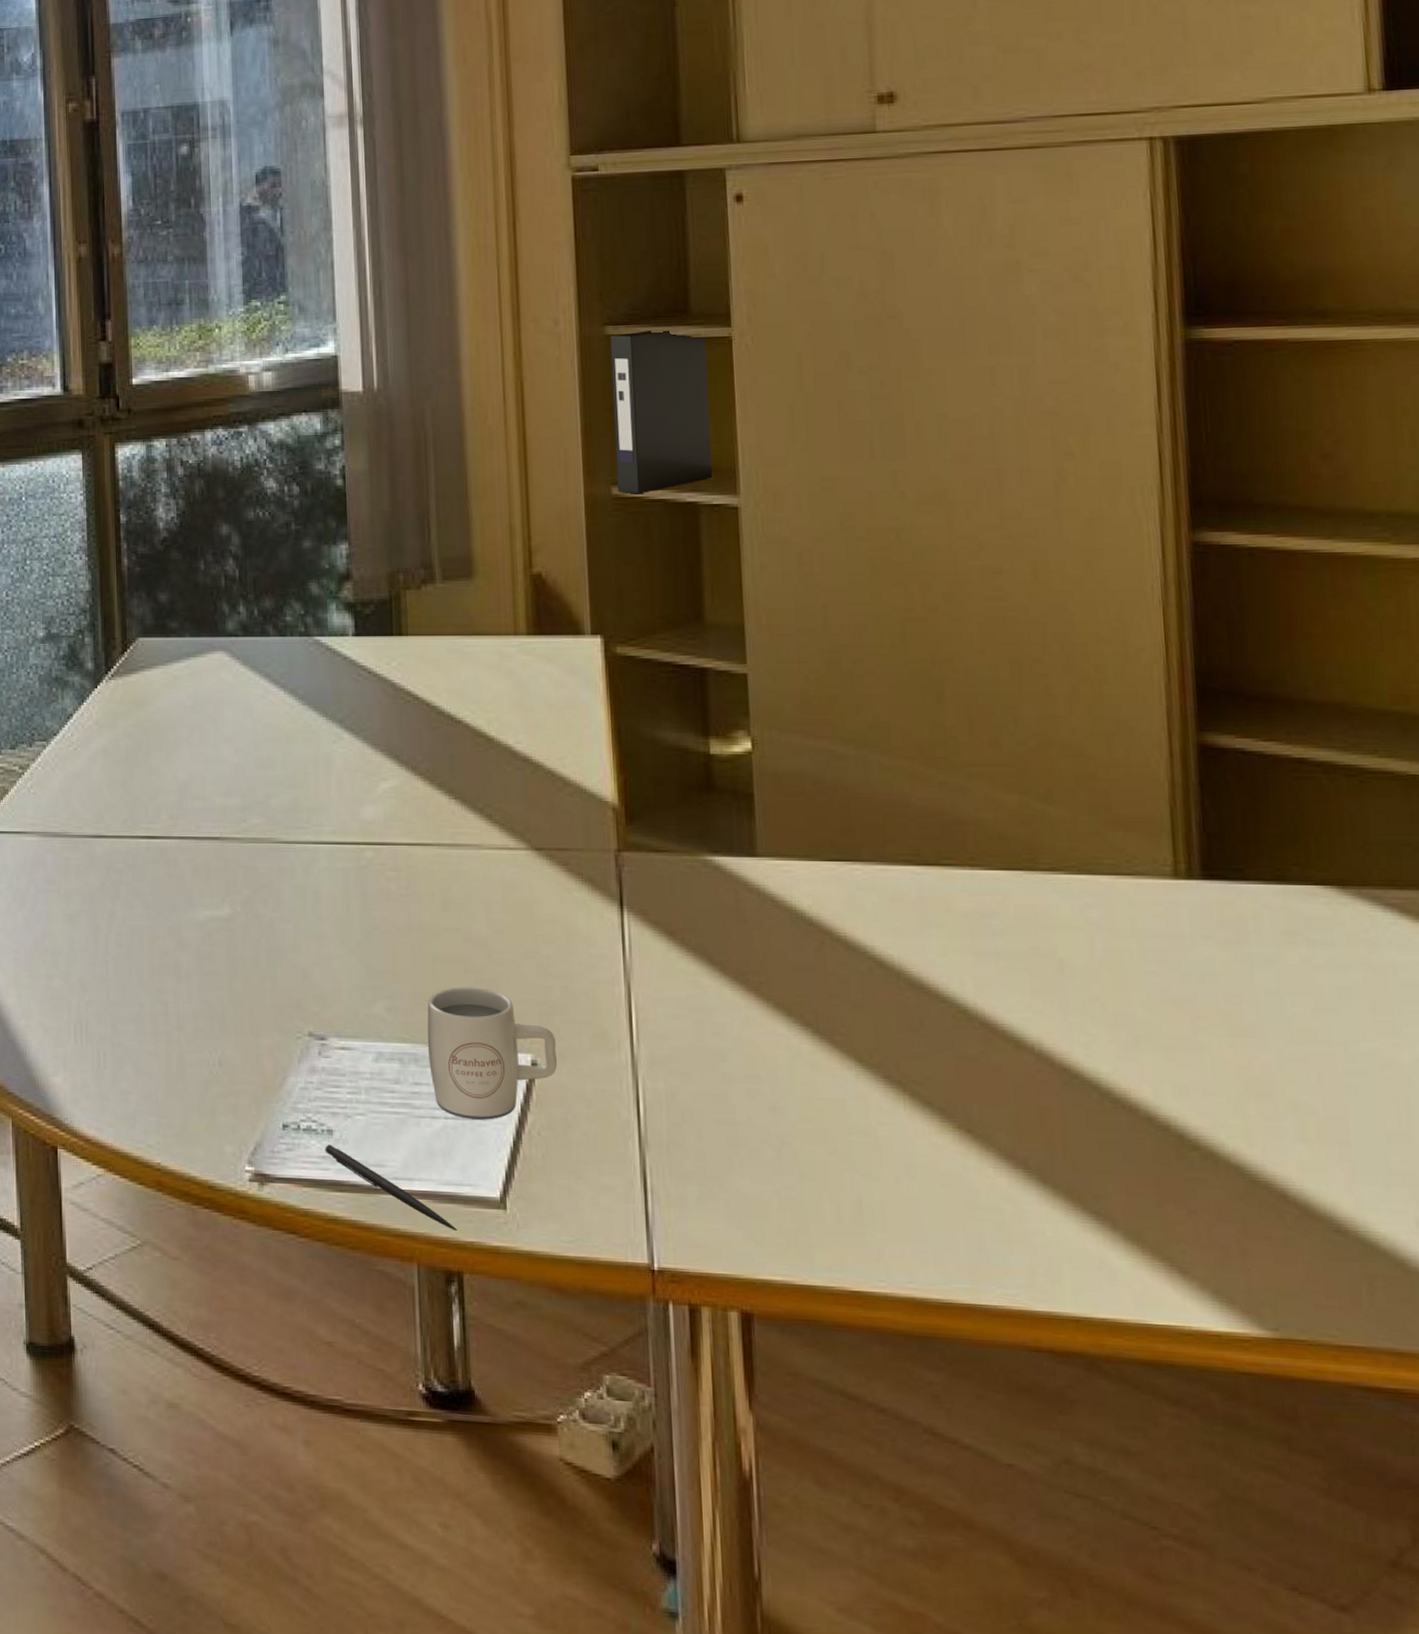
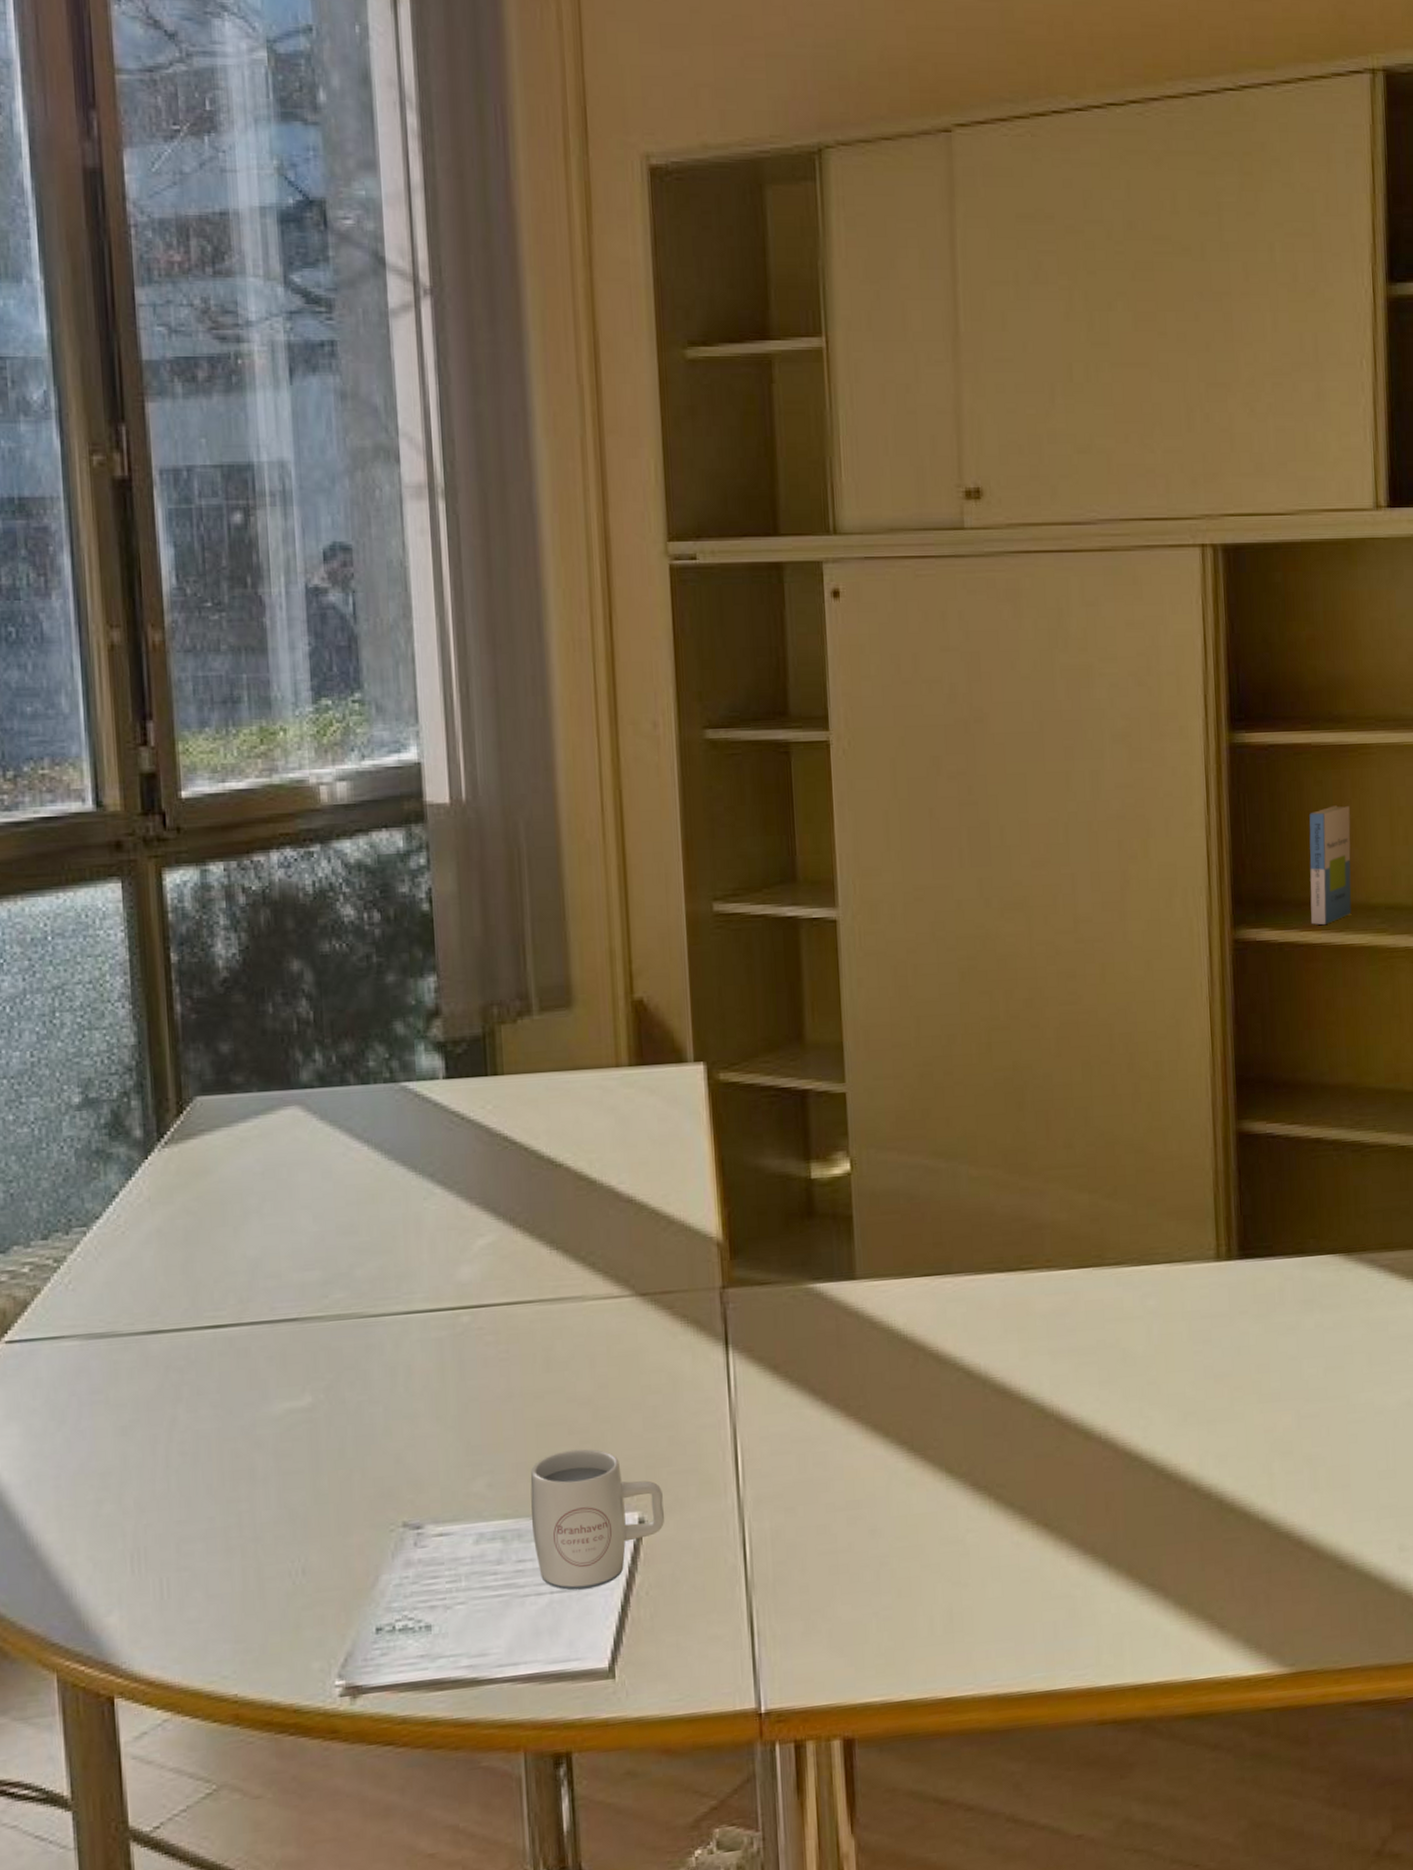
pen: present [325,1144,457,1232] -> none [423,1641,565,1711]
binder: present [610,329,713,494] -> none [710,733,812,910]
book: none [1286,404,1342,531] -> present [1309,805,1352,926]

